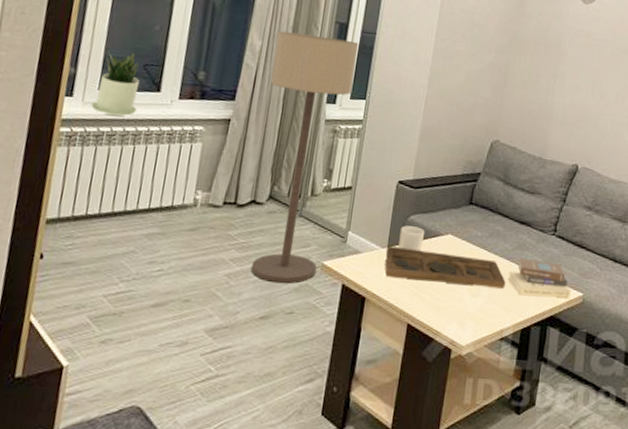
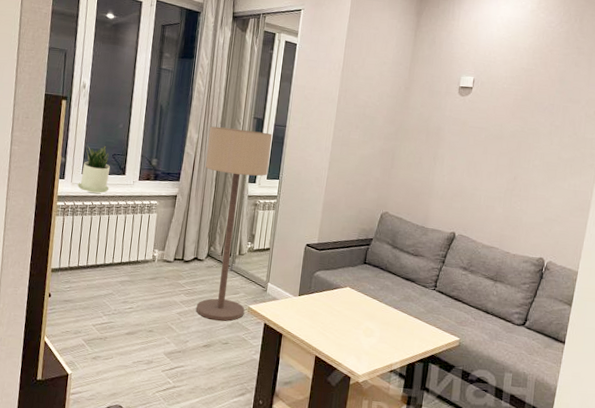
decorative tray: present [384,246,506,289] -> none [296,295,394,332]
mug: present [398,225,424,252] -> none [307,279,328,300]
books: present [507,258,571,298] -> none [395,307,449,341]

